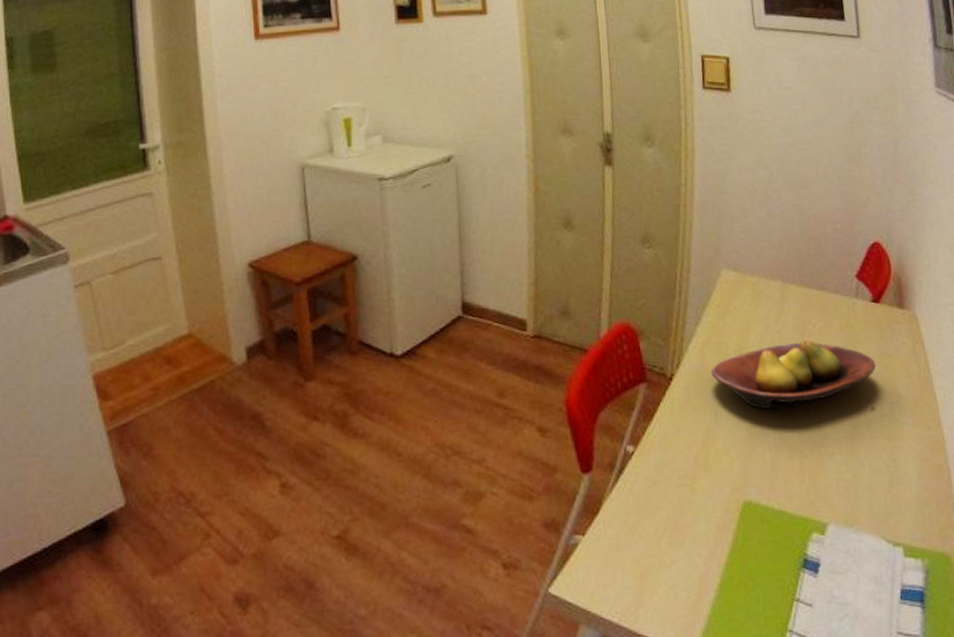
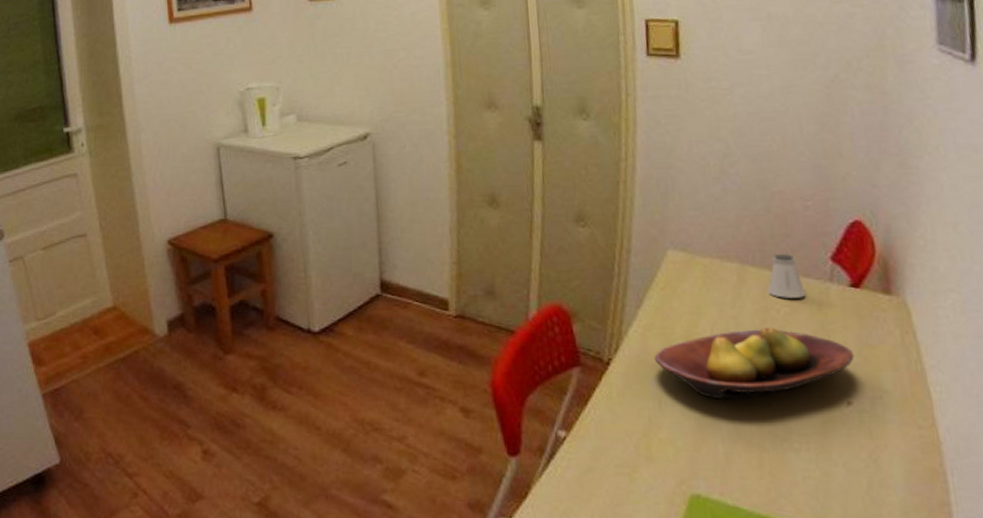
saltshaker: none [805,272,836,313] -> present [767,253,806,298]

